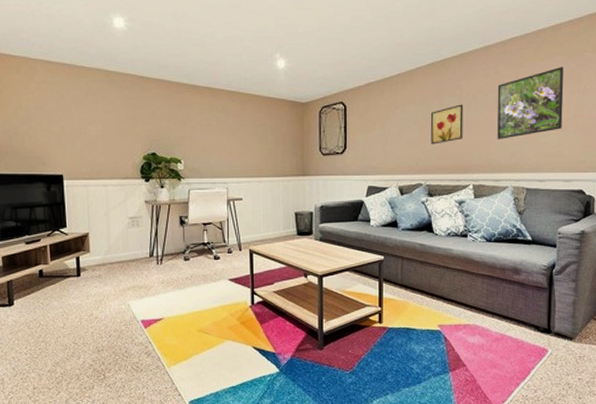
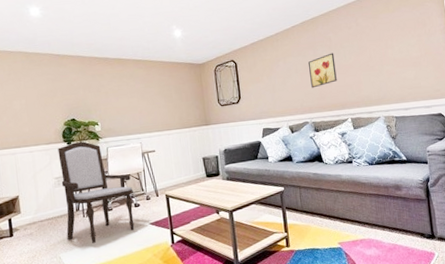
armchair: none [134,180,214,294] -> present [57,141,135,243]
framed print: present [497,66,564,139] -> none [359,15,417,79]

